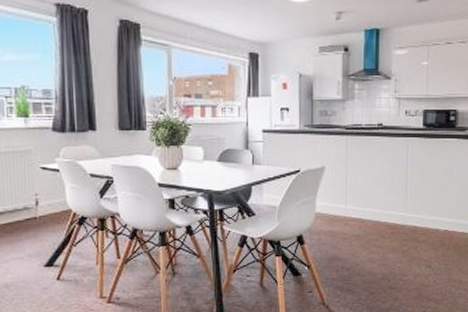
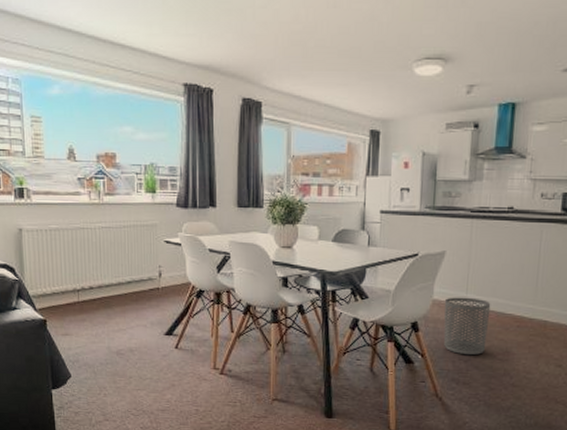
waste bin: none [326,209,368,264] -> present [443,297,491,356]

